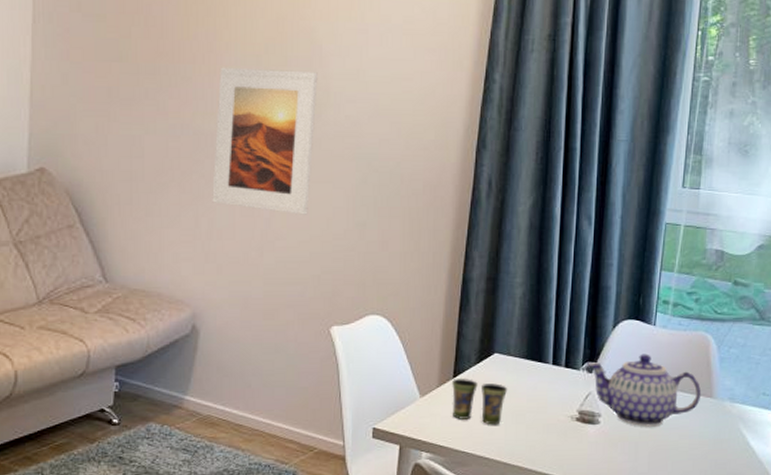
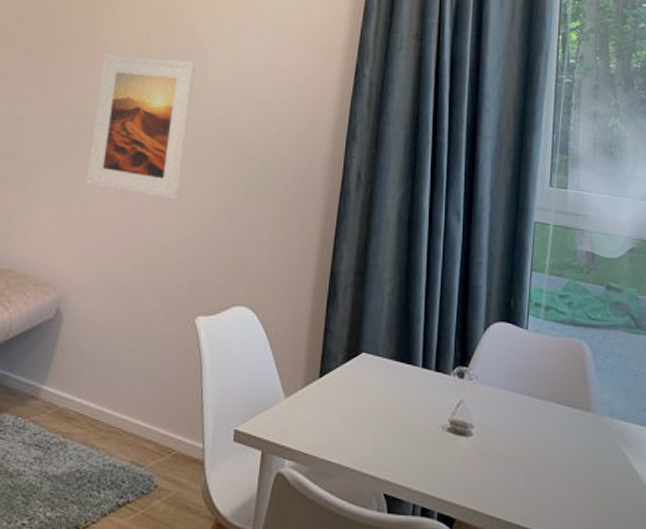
cup: present [452,377,508,425] -> none [317,378,376,433]
teapot: present [587,353,702,427] -> none [458,360,579,442]

